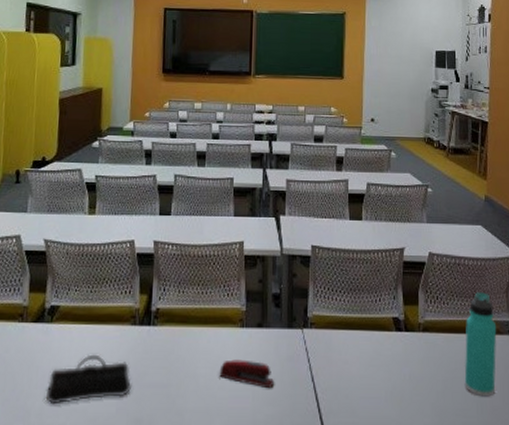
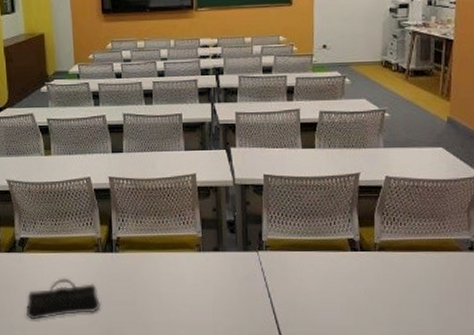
stapler: present [219,359,275,389] -> none [180,280,233,304]
thermos bottle: present [464,292,497,397] -> none [421,212,456,308]

